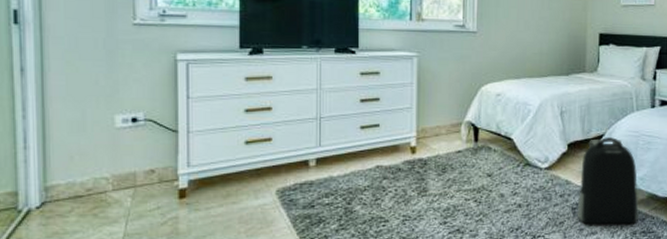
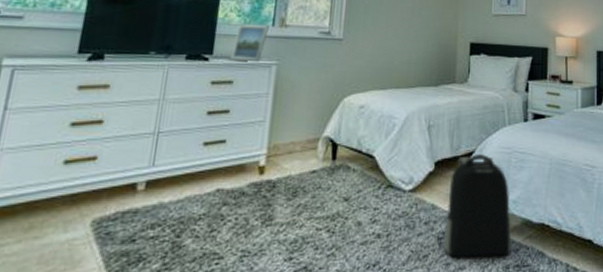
picture frame: none [373,19,407,55] -> present [228,24,269,63]

